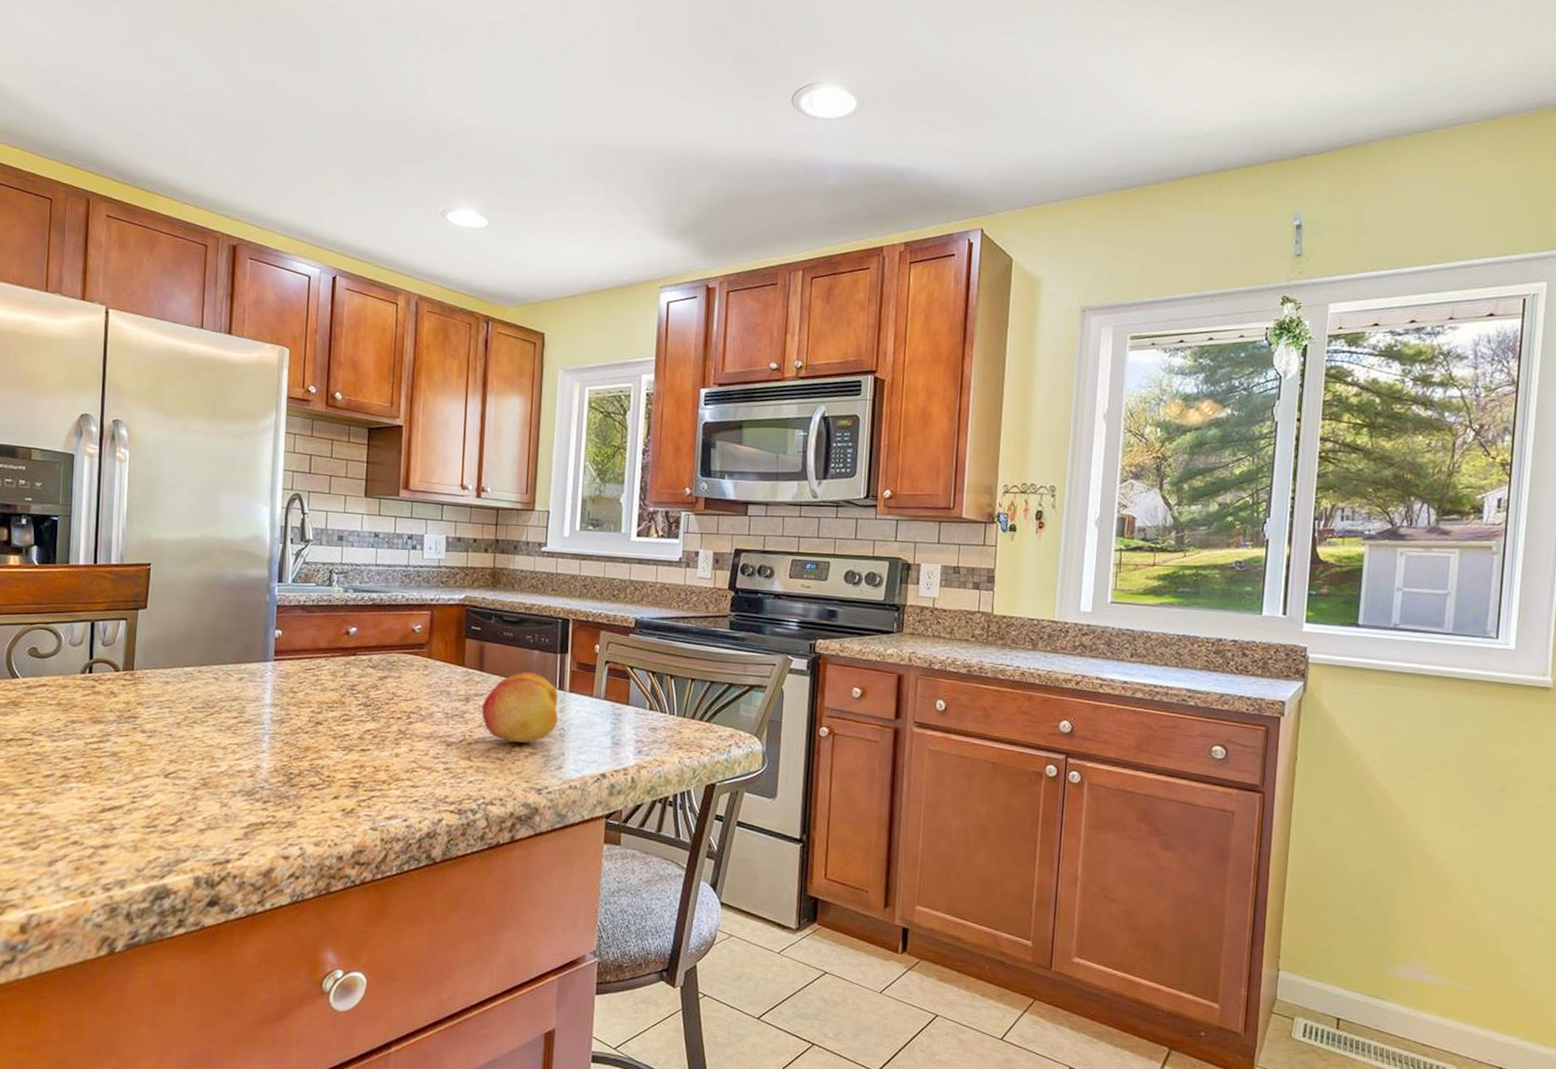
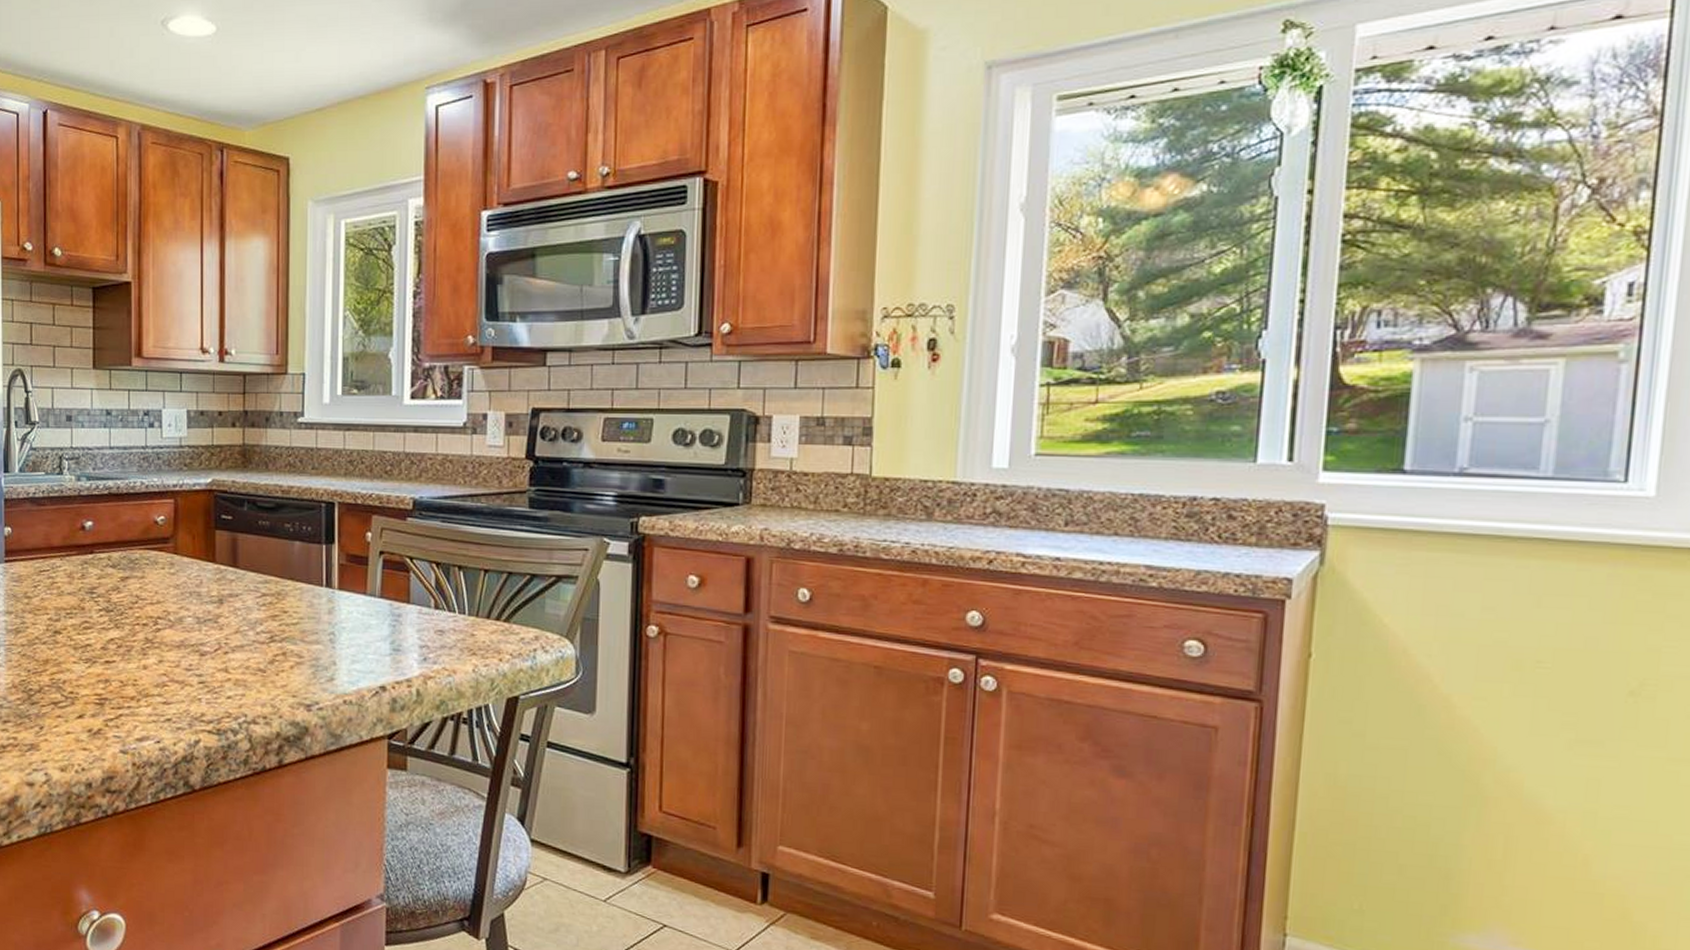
fruit: present [481,671,559,743] -> none [237,566,327,651]

